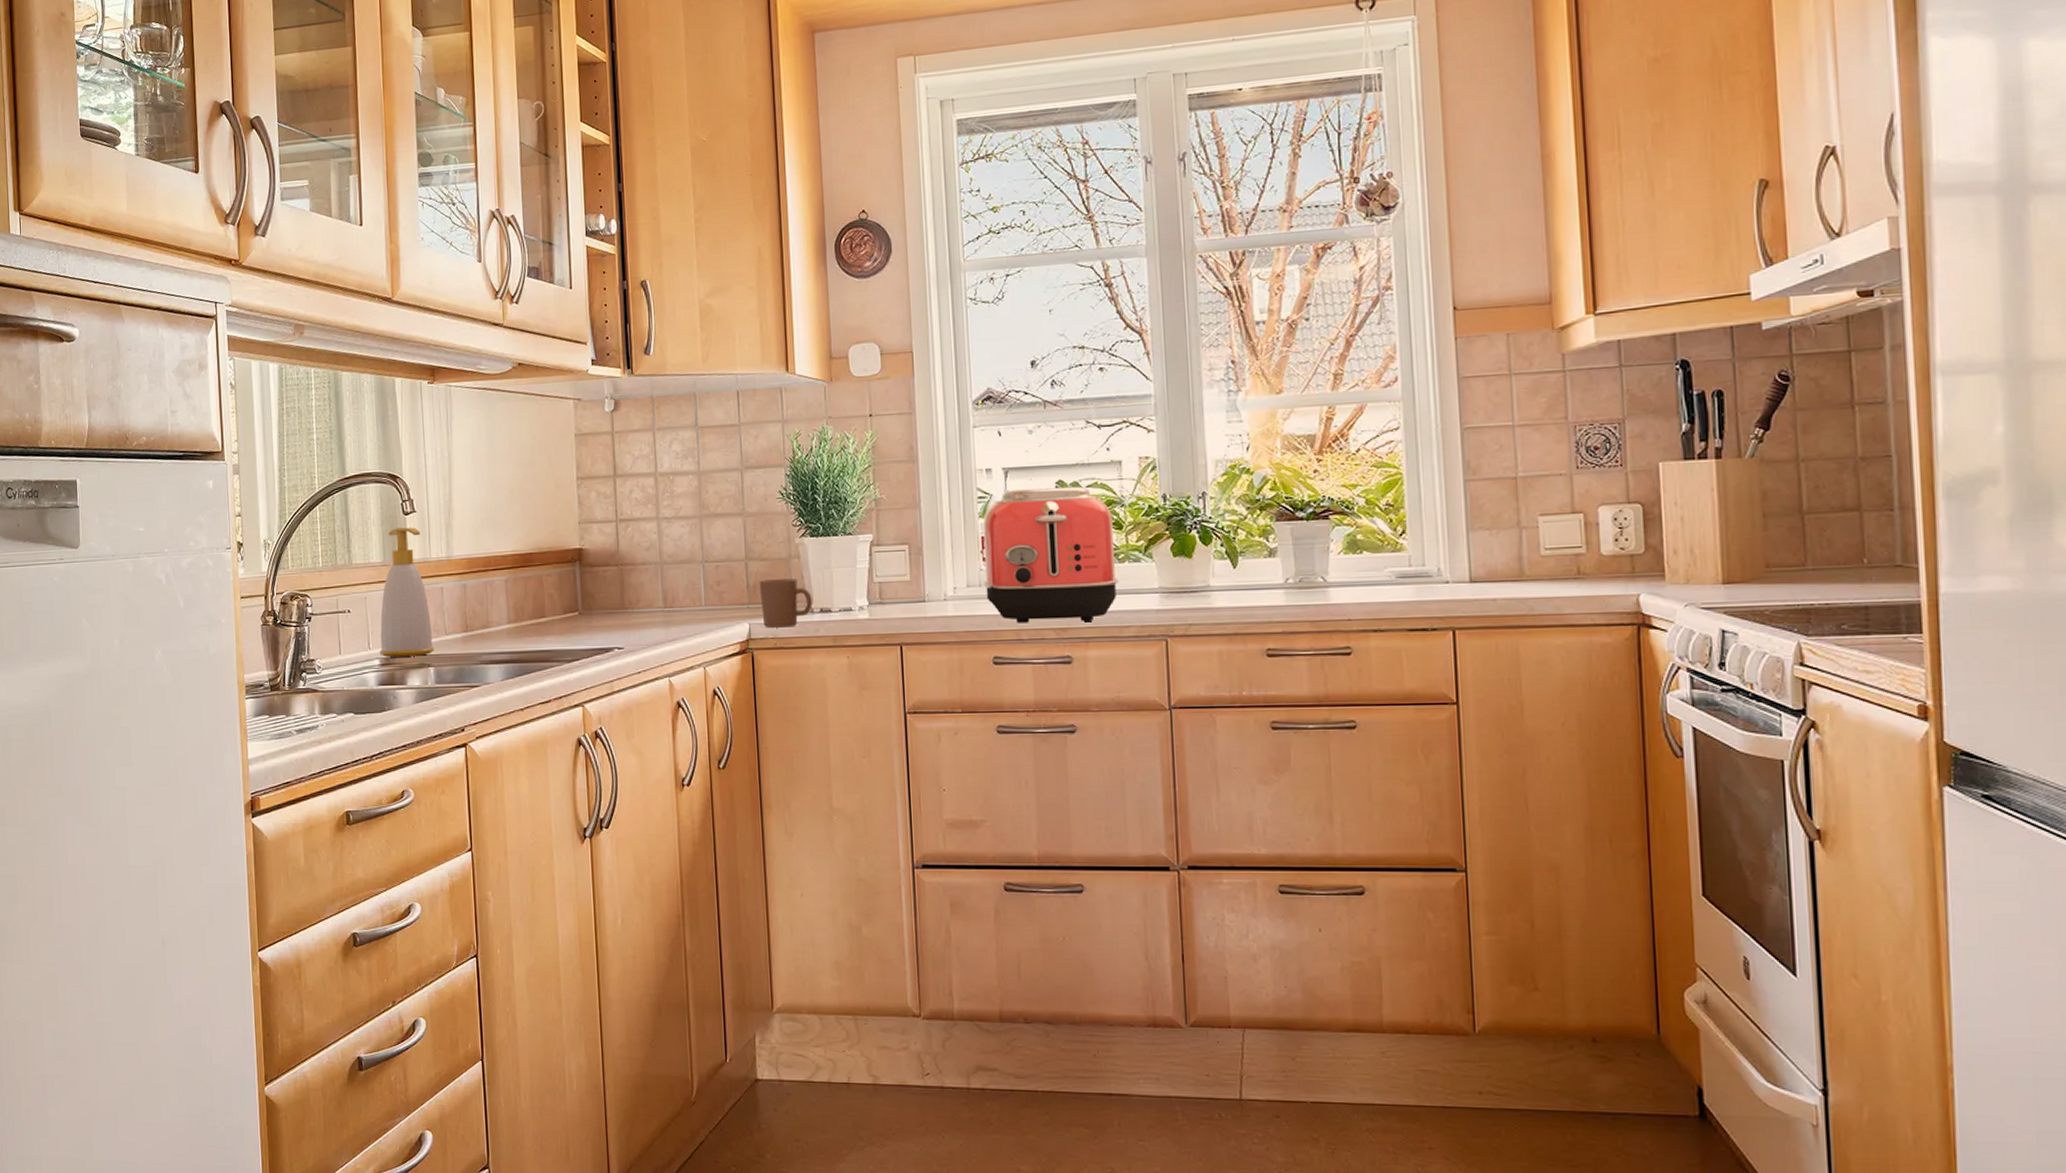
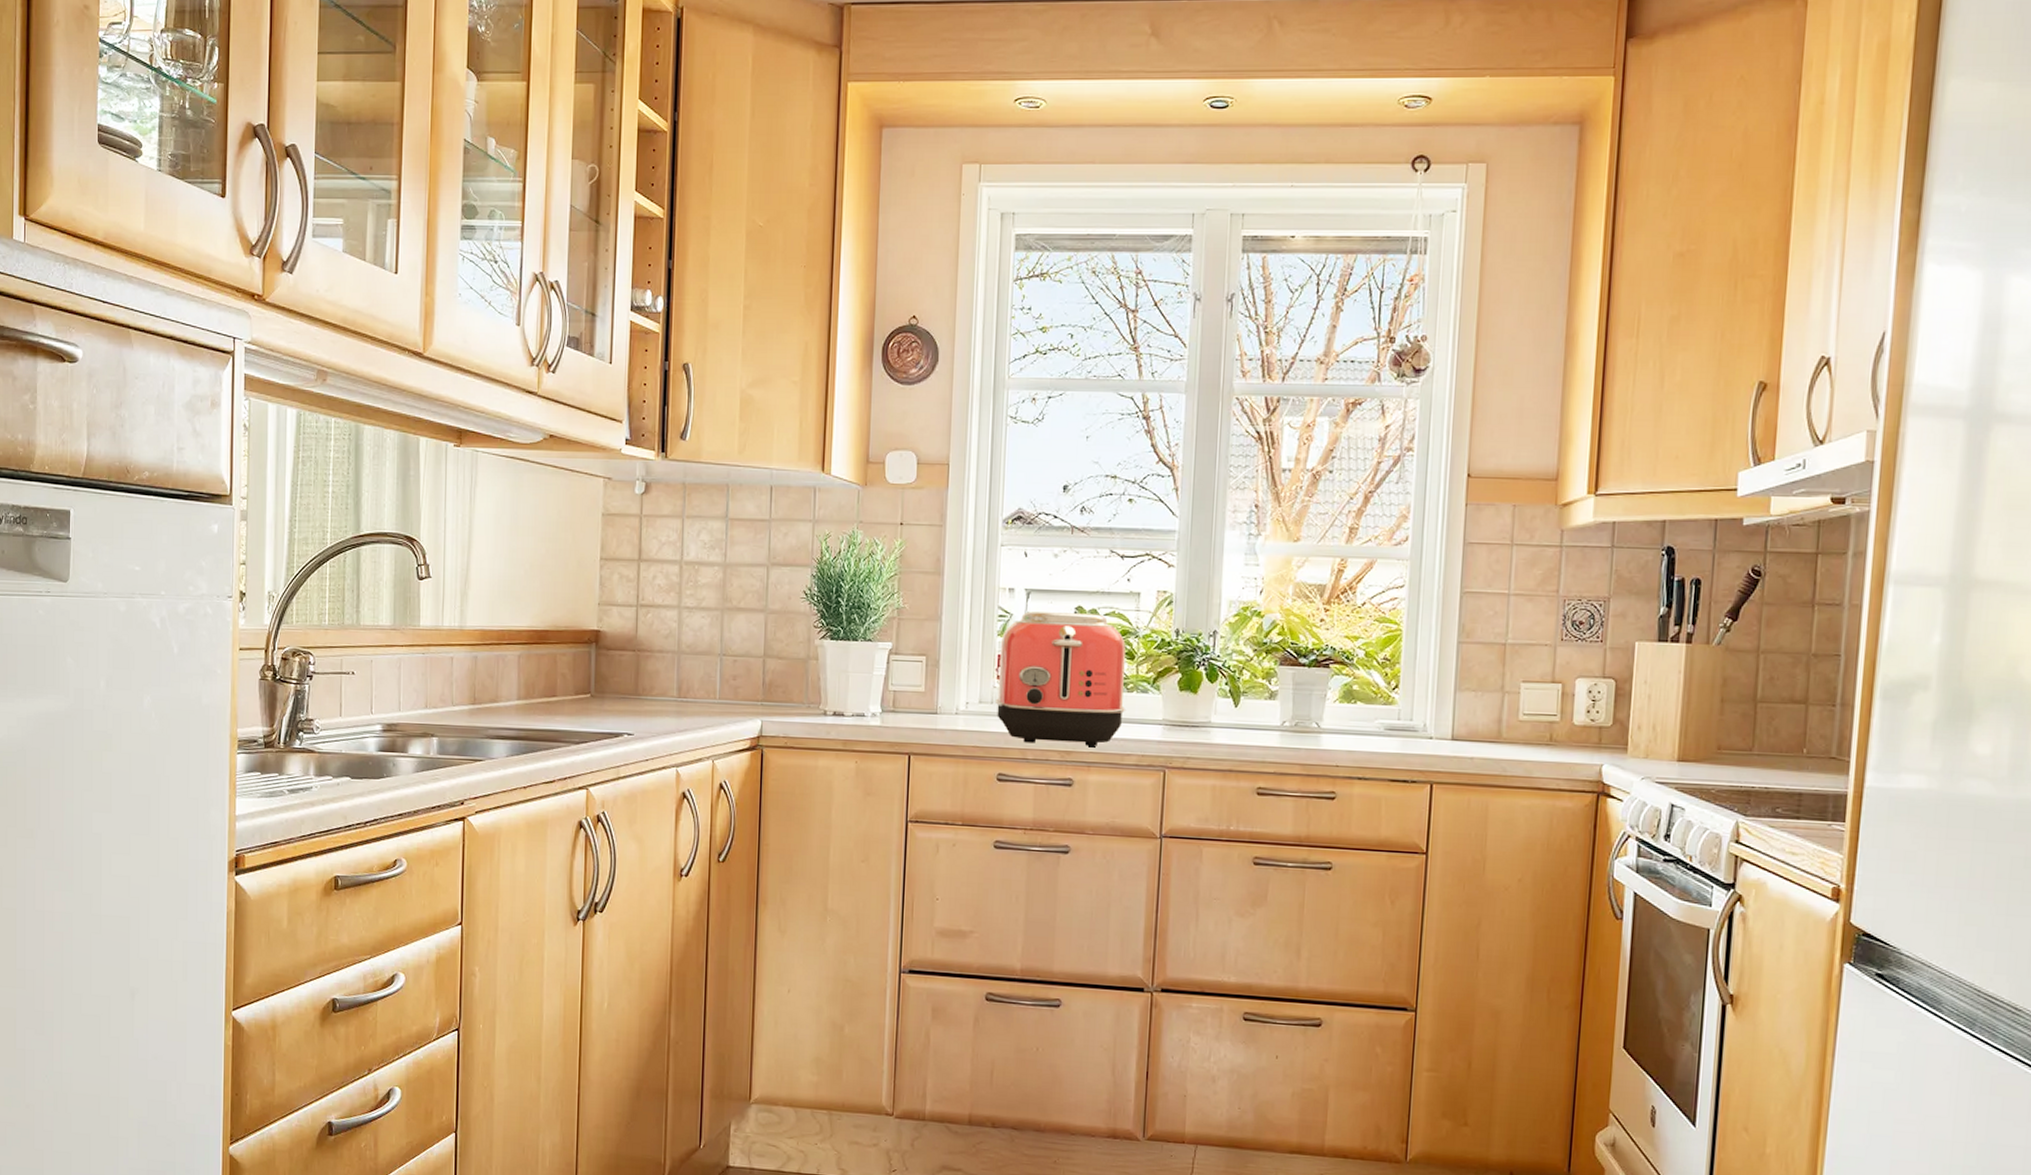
soap bottle: present [379,527,434,657] -> none [381,592,439,725]
mug: present [759,578,813,628] -> none [775,678,827,728]

